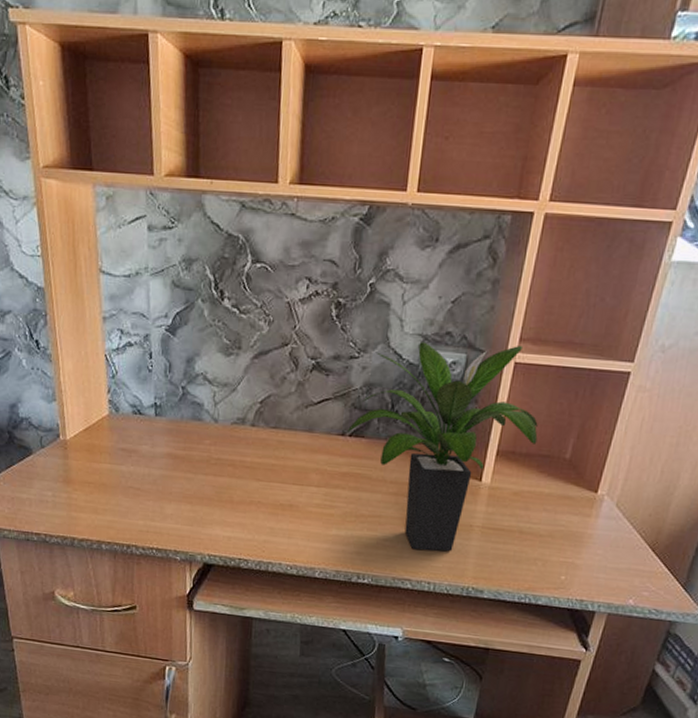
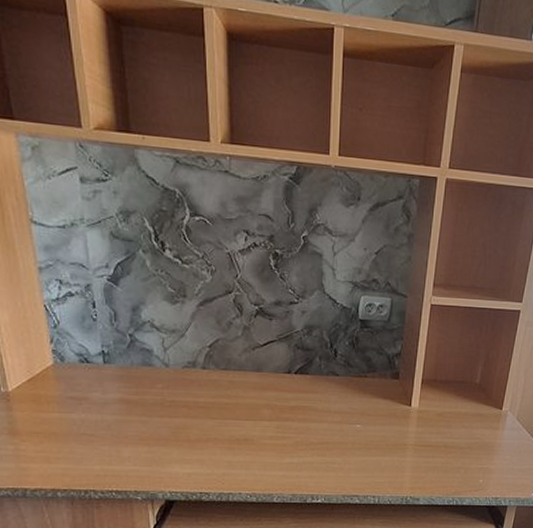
potted plant: present [348,342,538,552] -> none [293,288,453,469]

